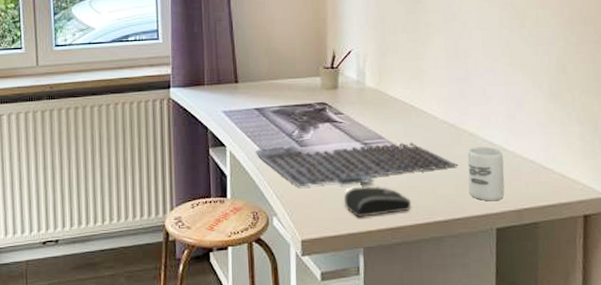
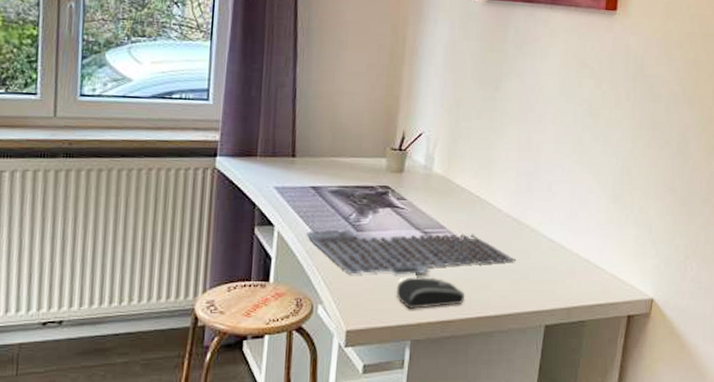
cup: present [467,147,505,202] -> none [523,243,561,298]

